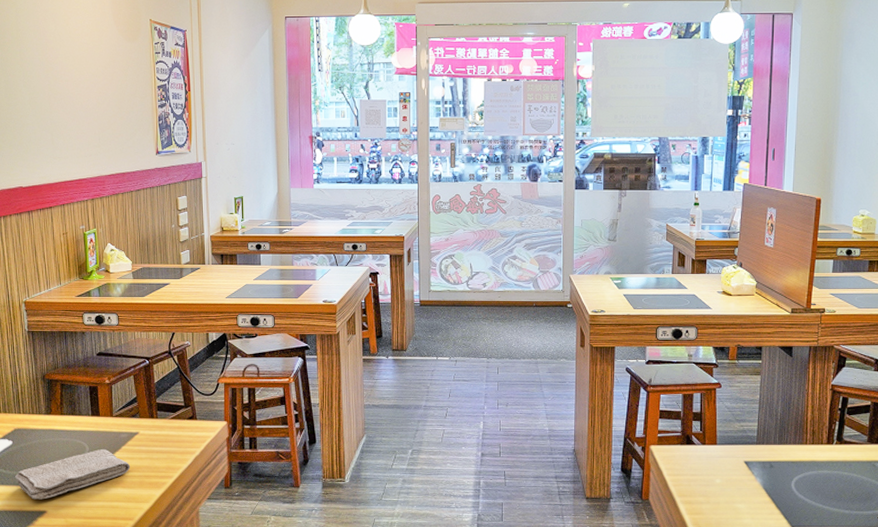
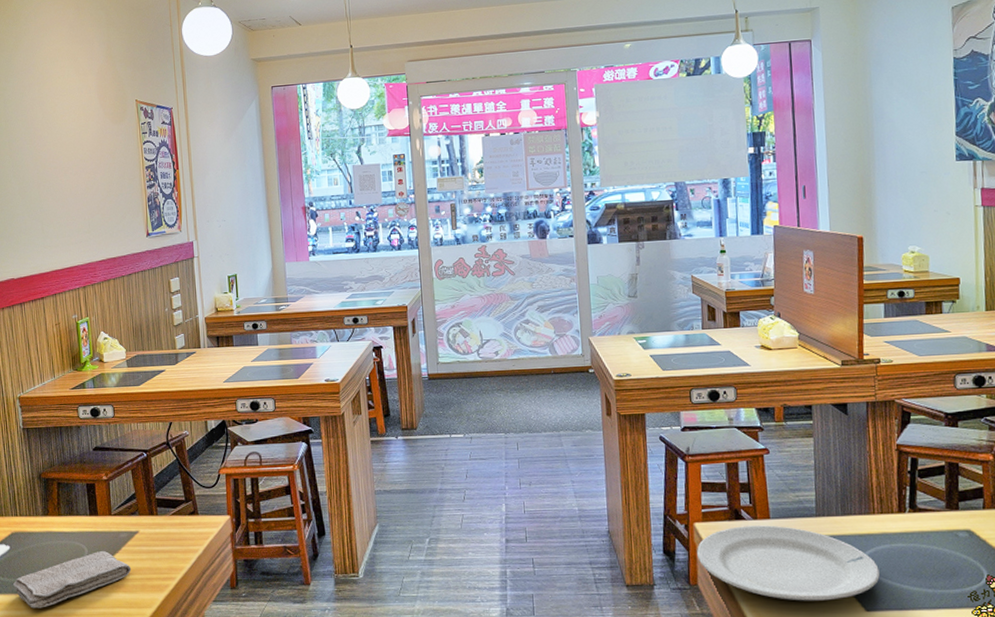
plate: none [651,450,806,517] -> present [697,525,880,601]

